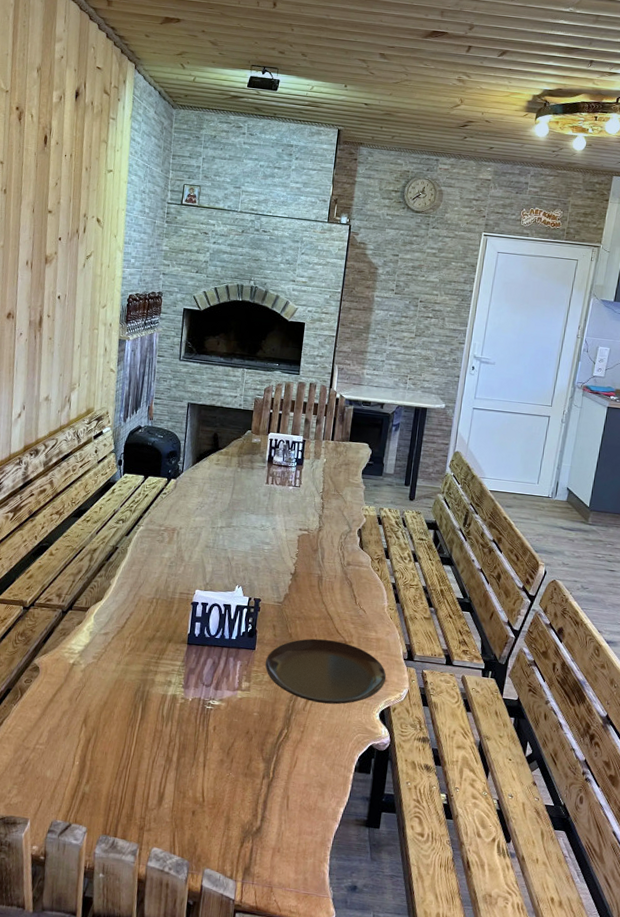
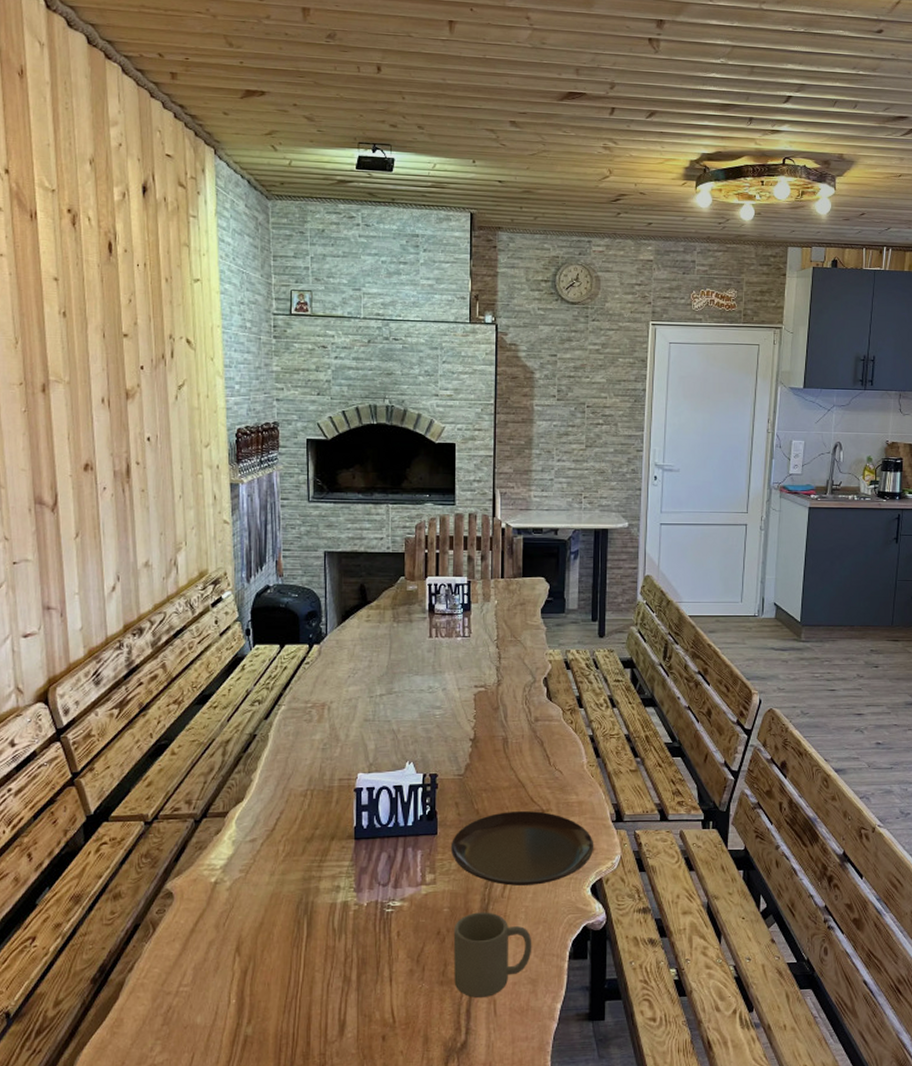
mug: none [256,720,325,793] -> present [453,912,532,999]

